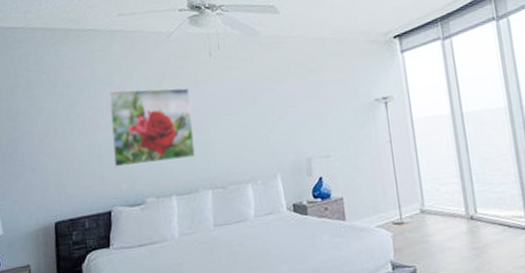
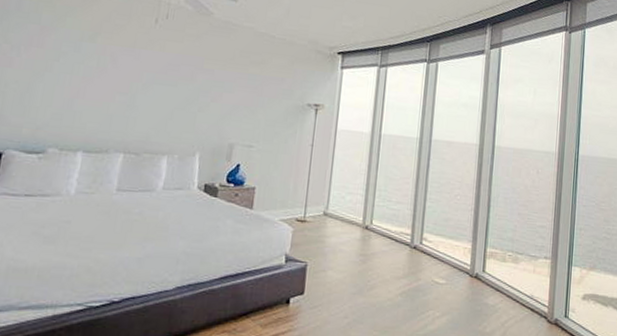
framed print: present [109,87,195,167] -> none [18,29,125,117]

